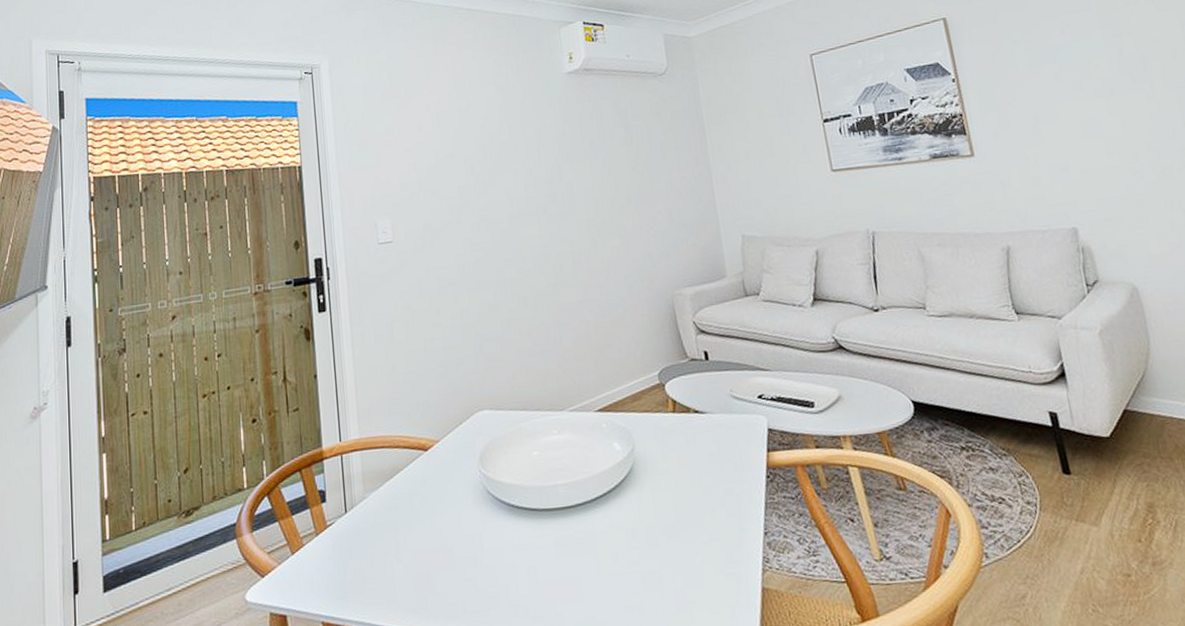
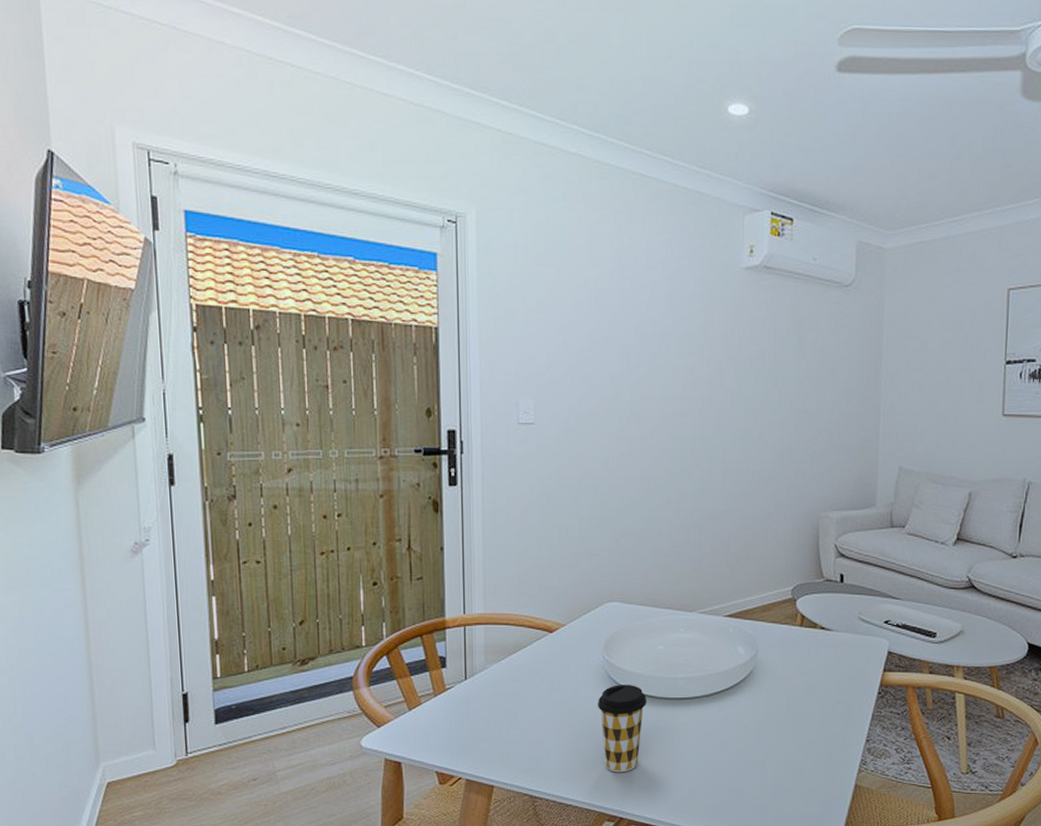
coffee cup: none [478,498,530,602] -> present [597,685,648,773]

